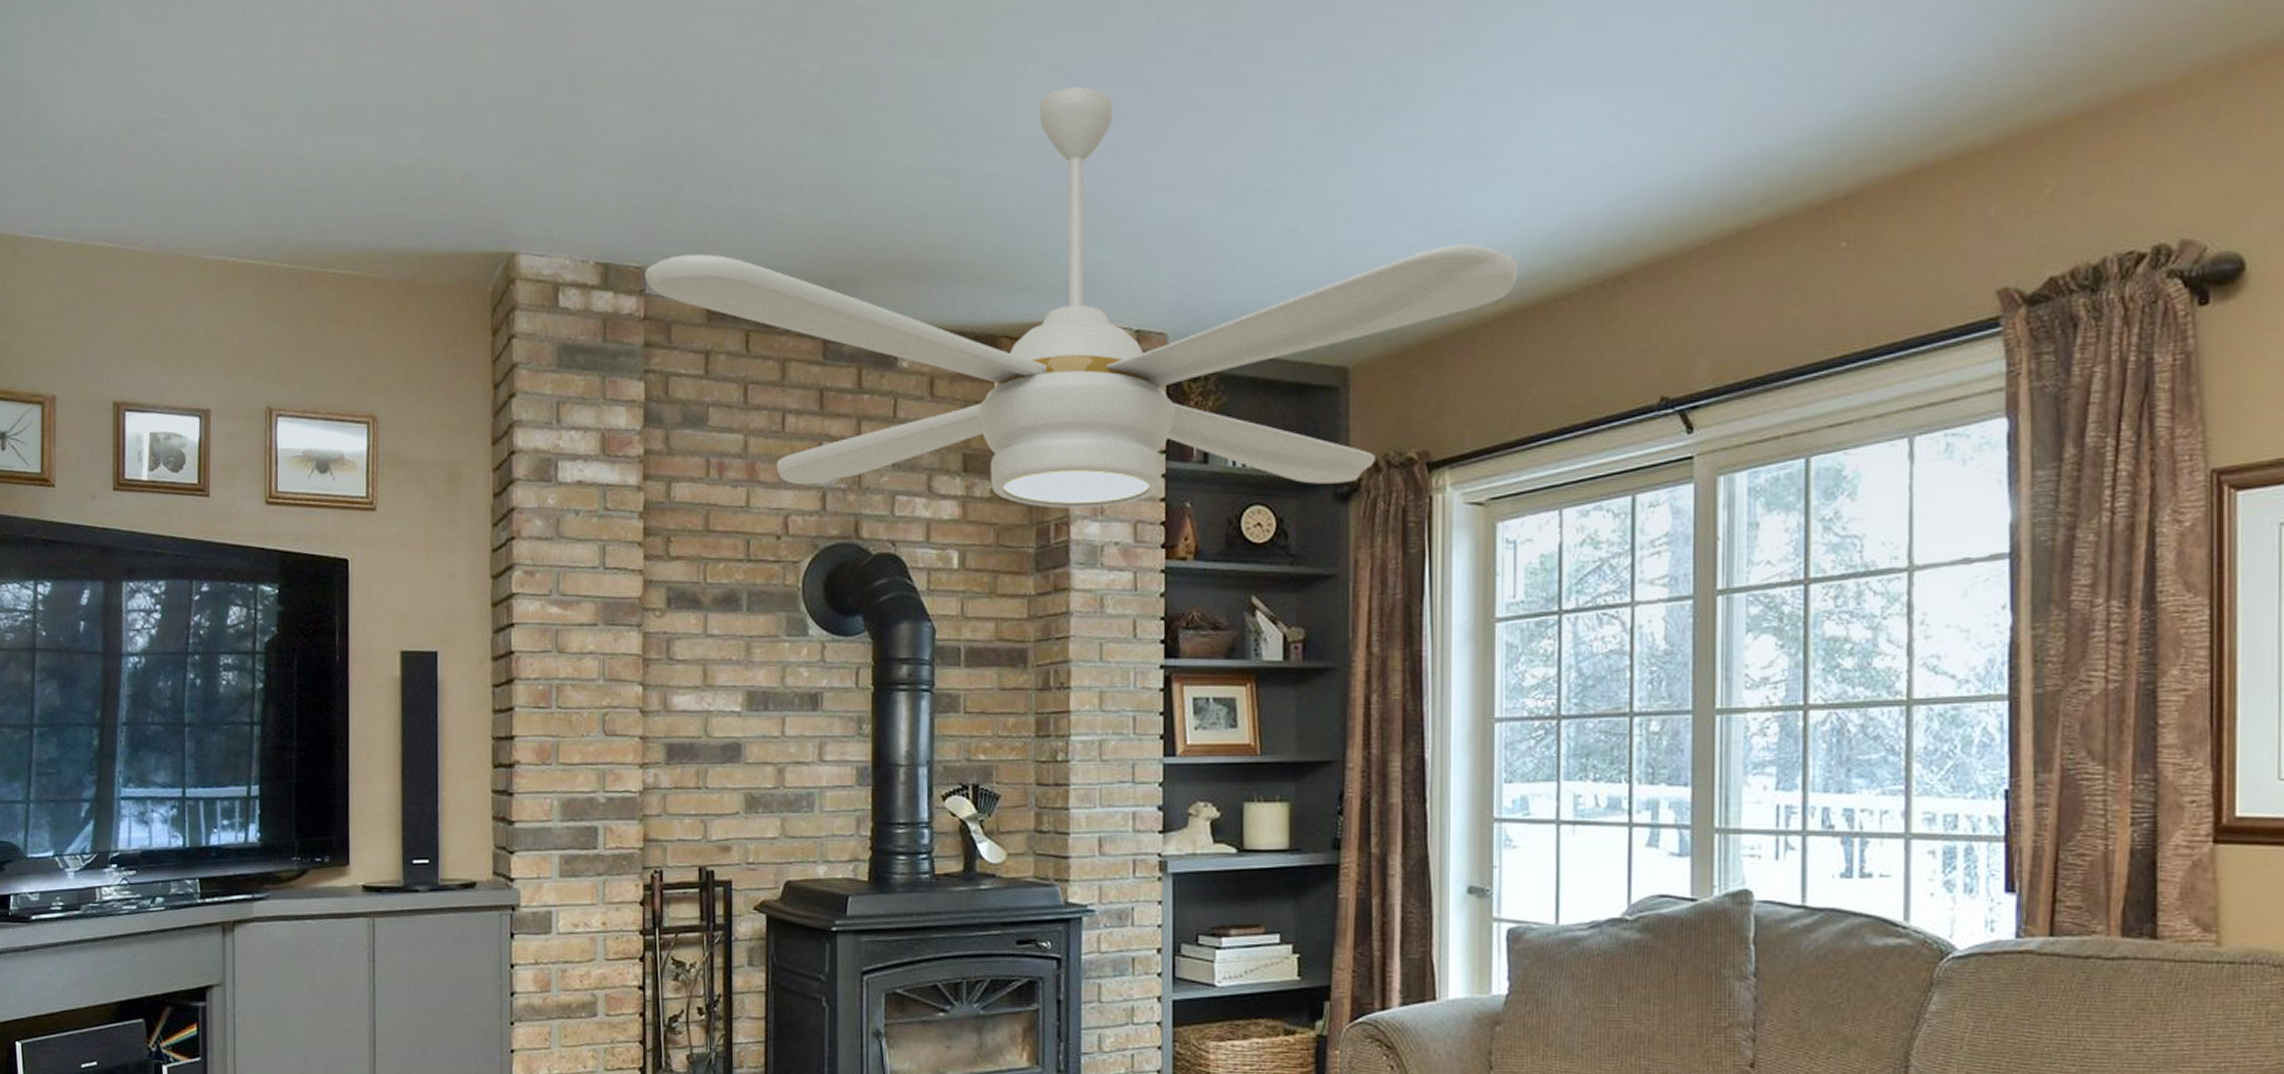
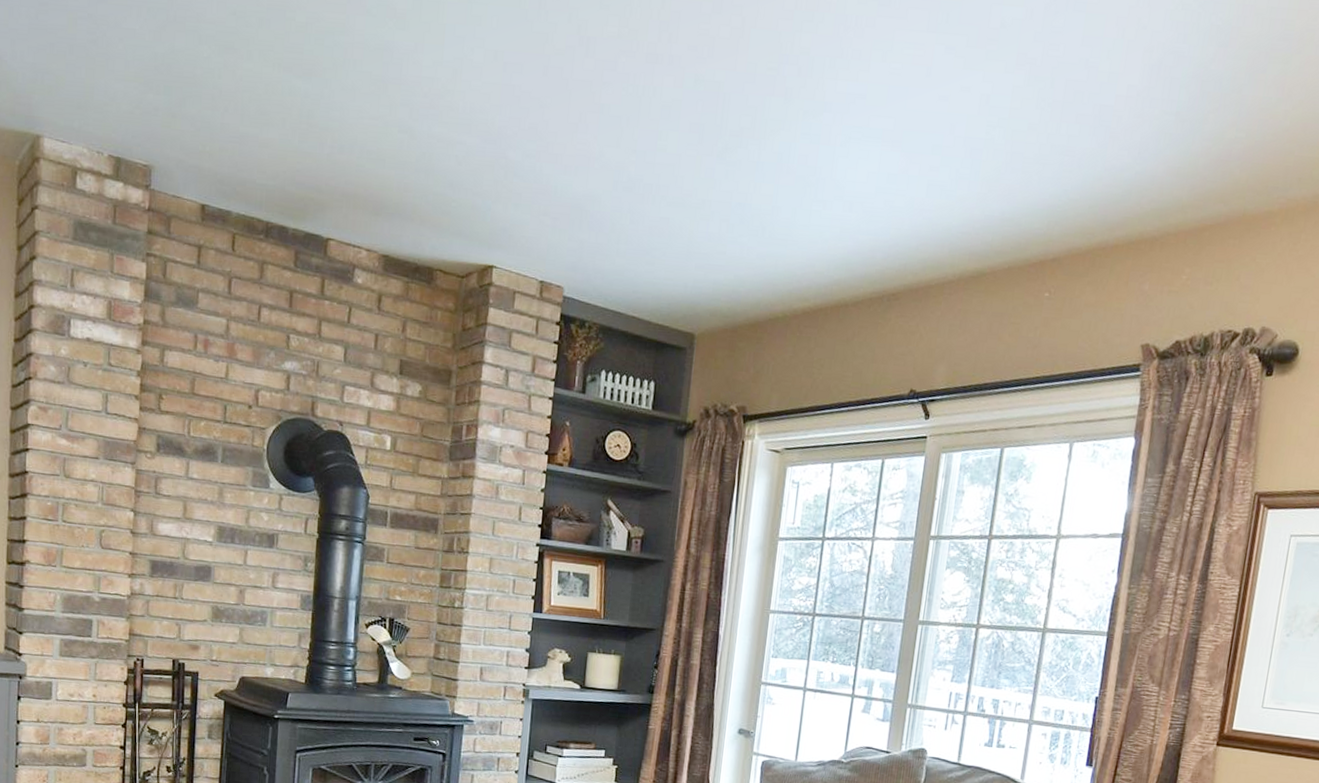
ceiling fan: present [644,87,1519,509] -> none [150,73,824,423]

